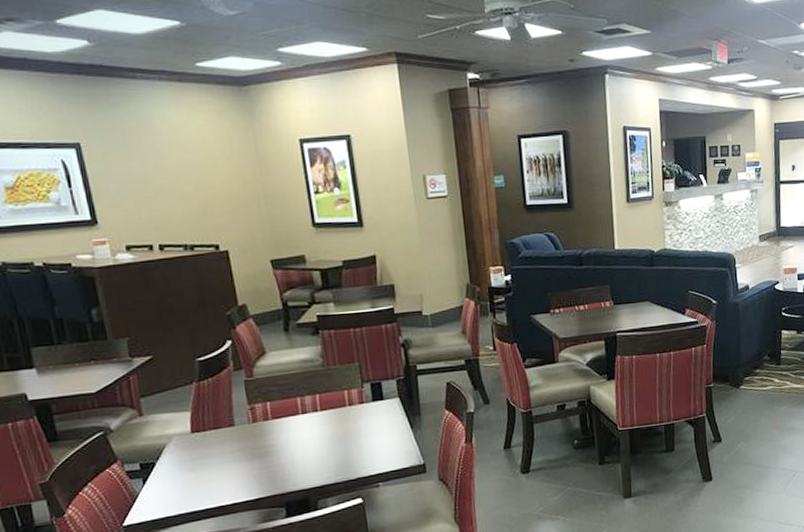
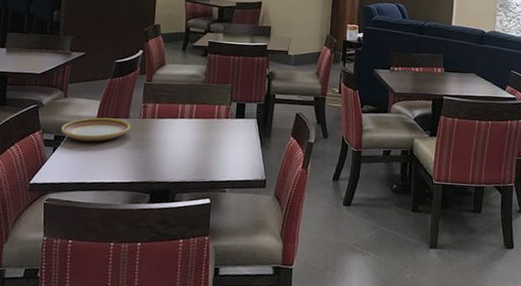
plate: none [145,428,240,465] -> present [60,117,131,142]

